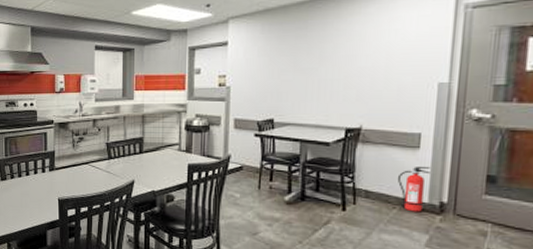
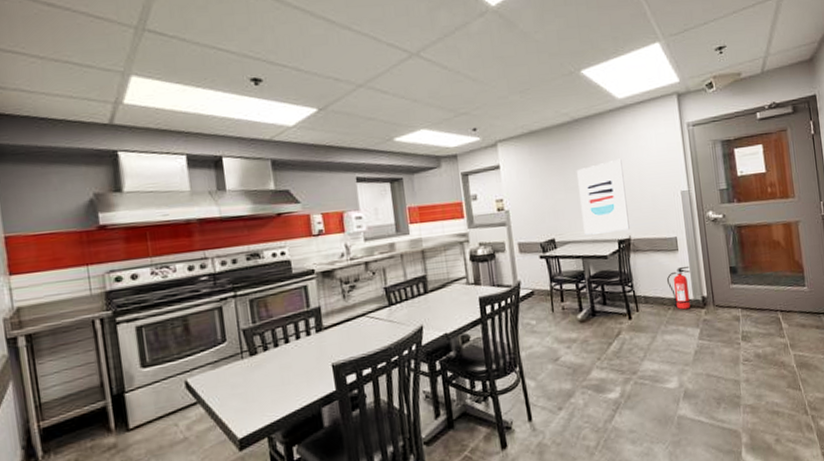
wall art: none [308,42,368,119] -> present [577,159,630,235]

